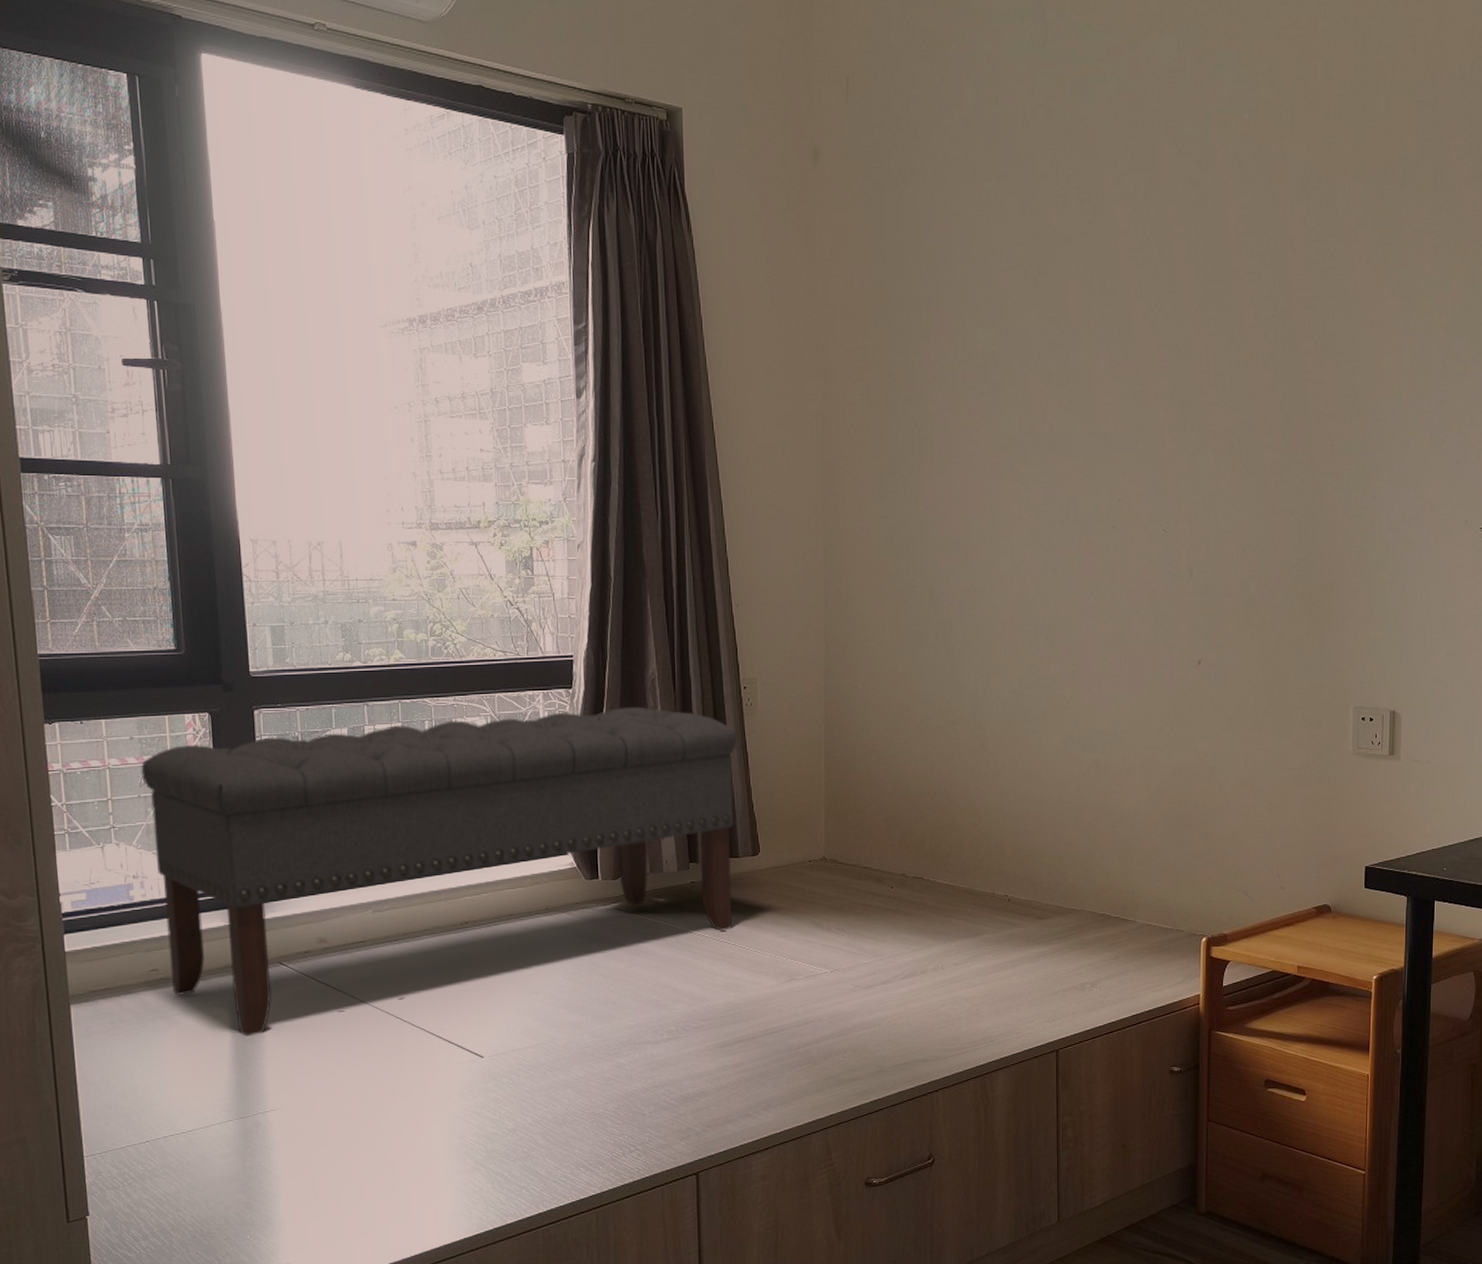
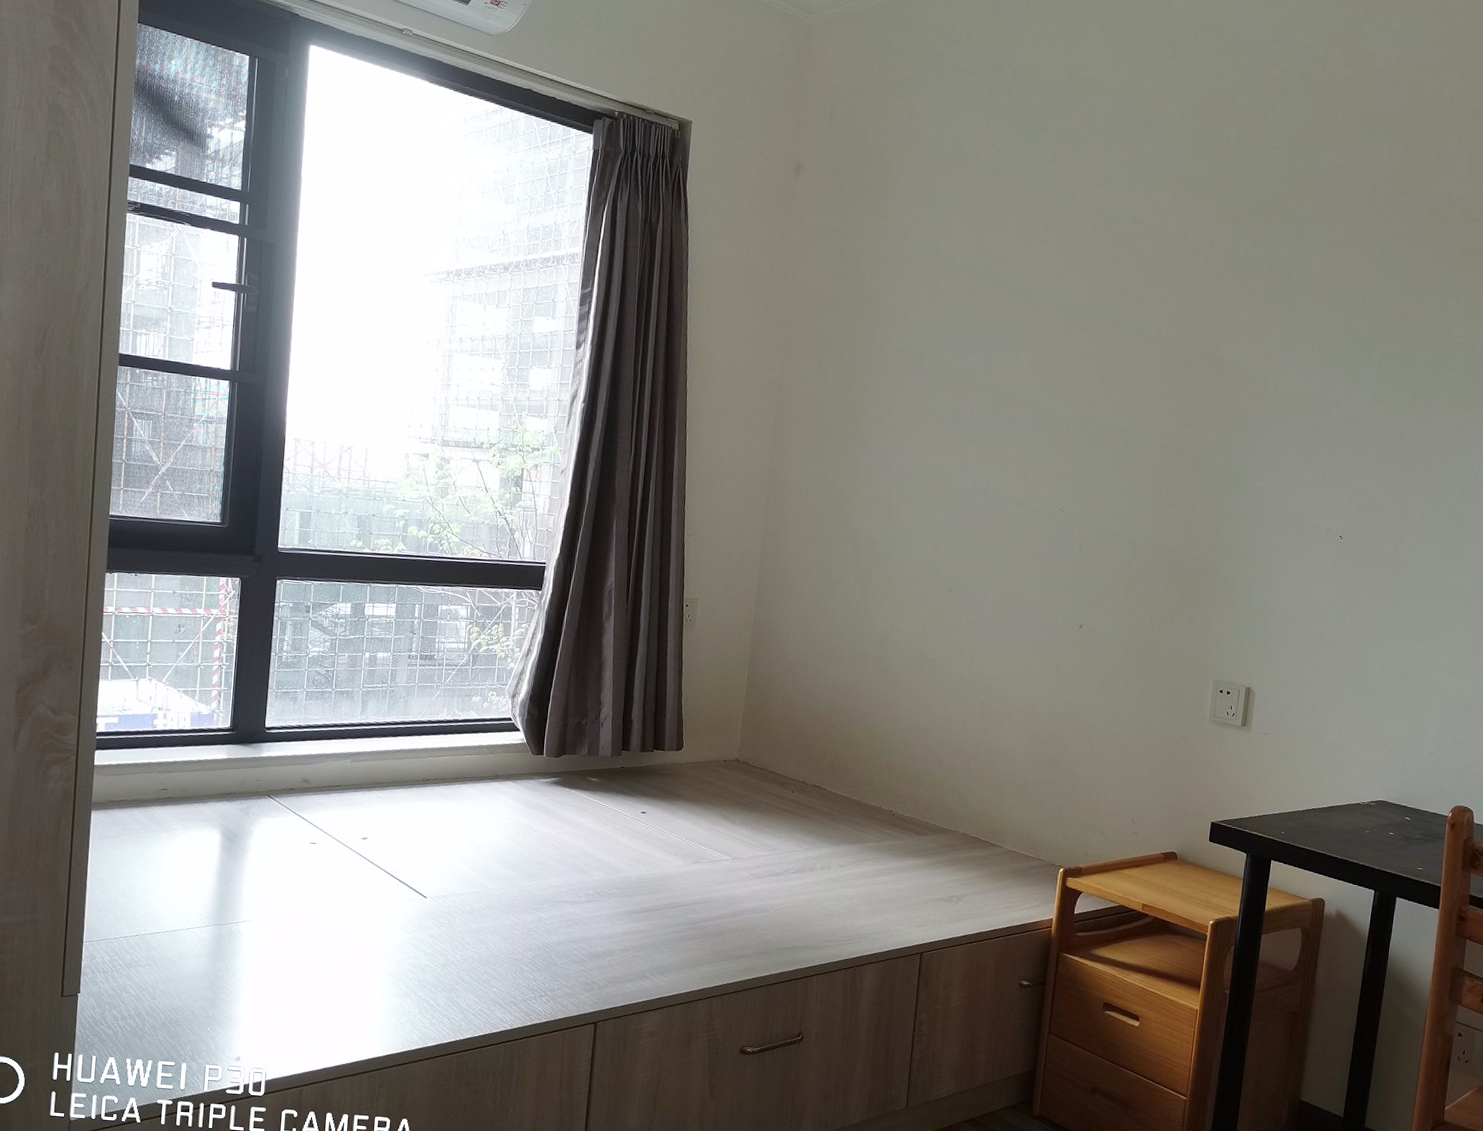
bench: present [140,706,738,1037] -> none [177,603,676,856]

